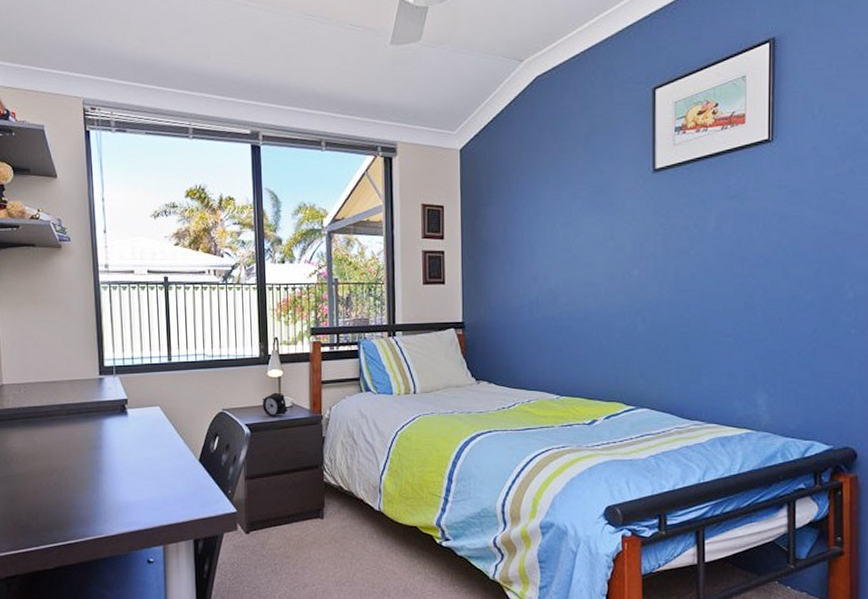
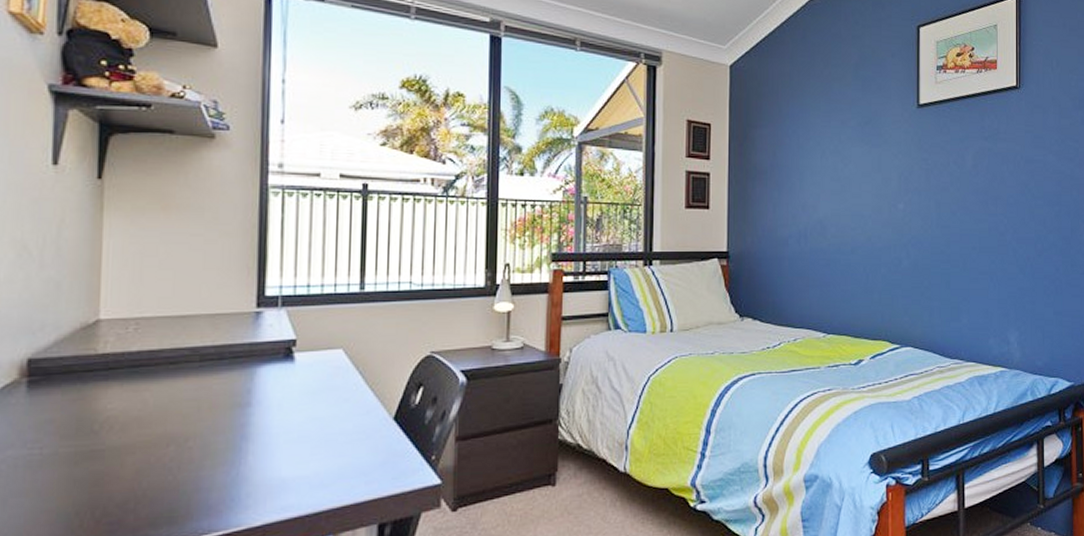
alarm clock: present [262,392,288,417] -> none [484,330,517,361]

